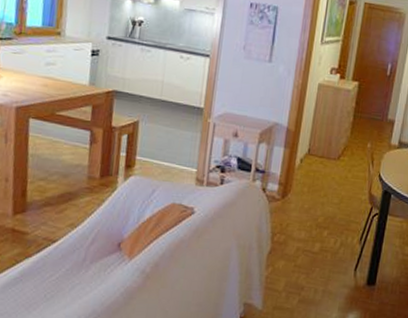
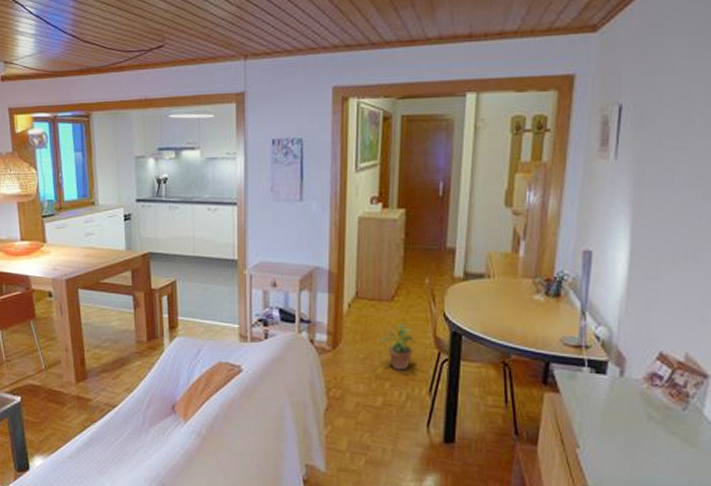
potted plant: none [324,179,353,222] -> present [380,323,415,371]

